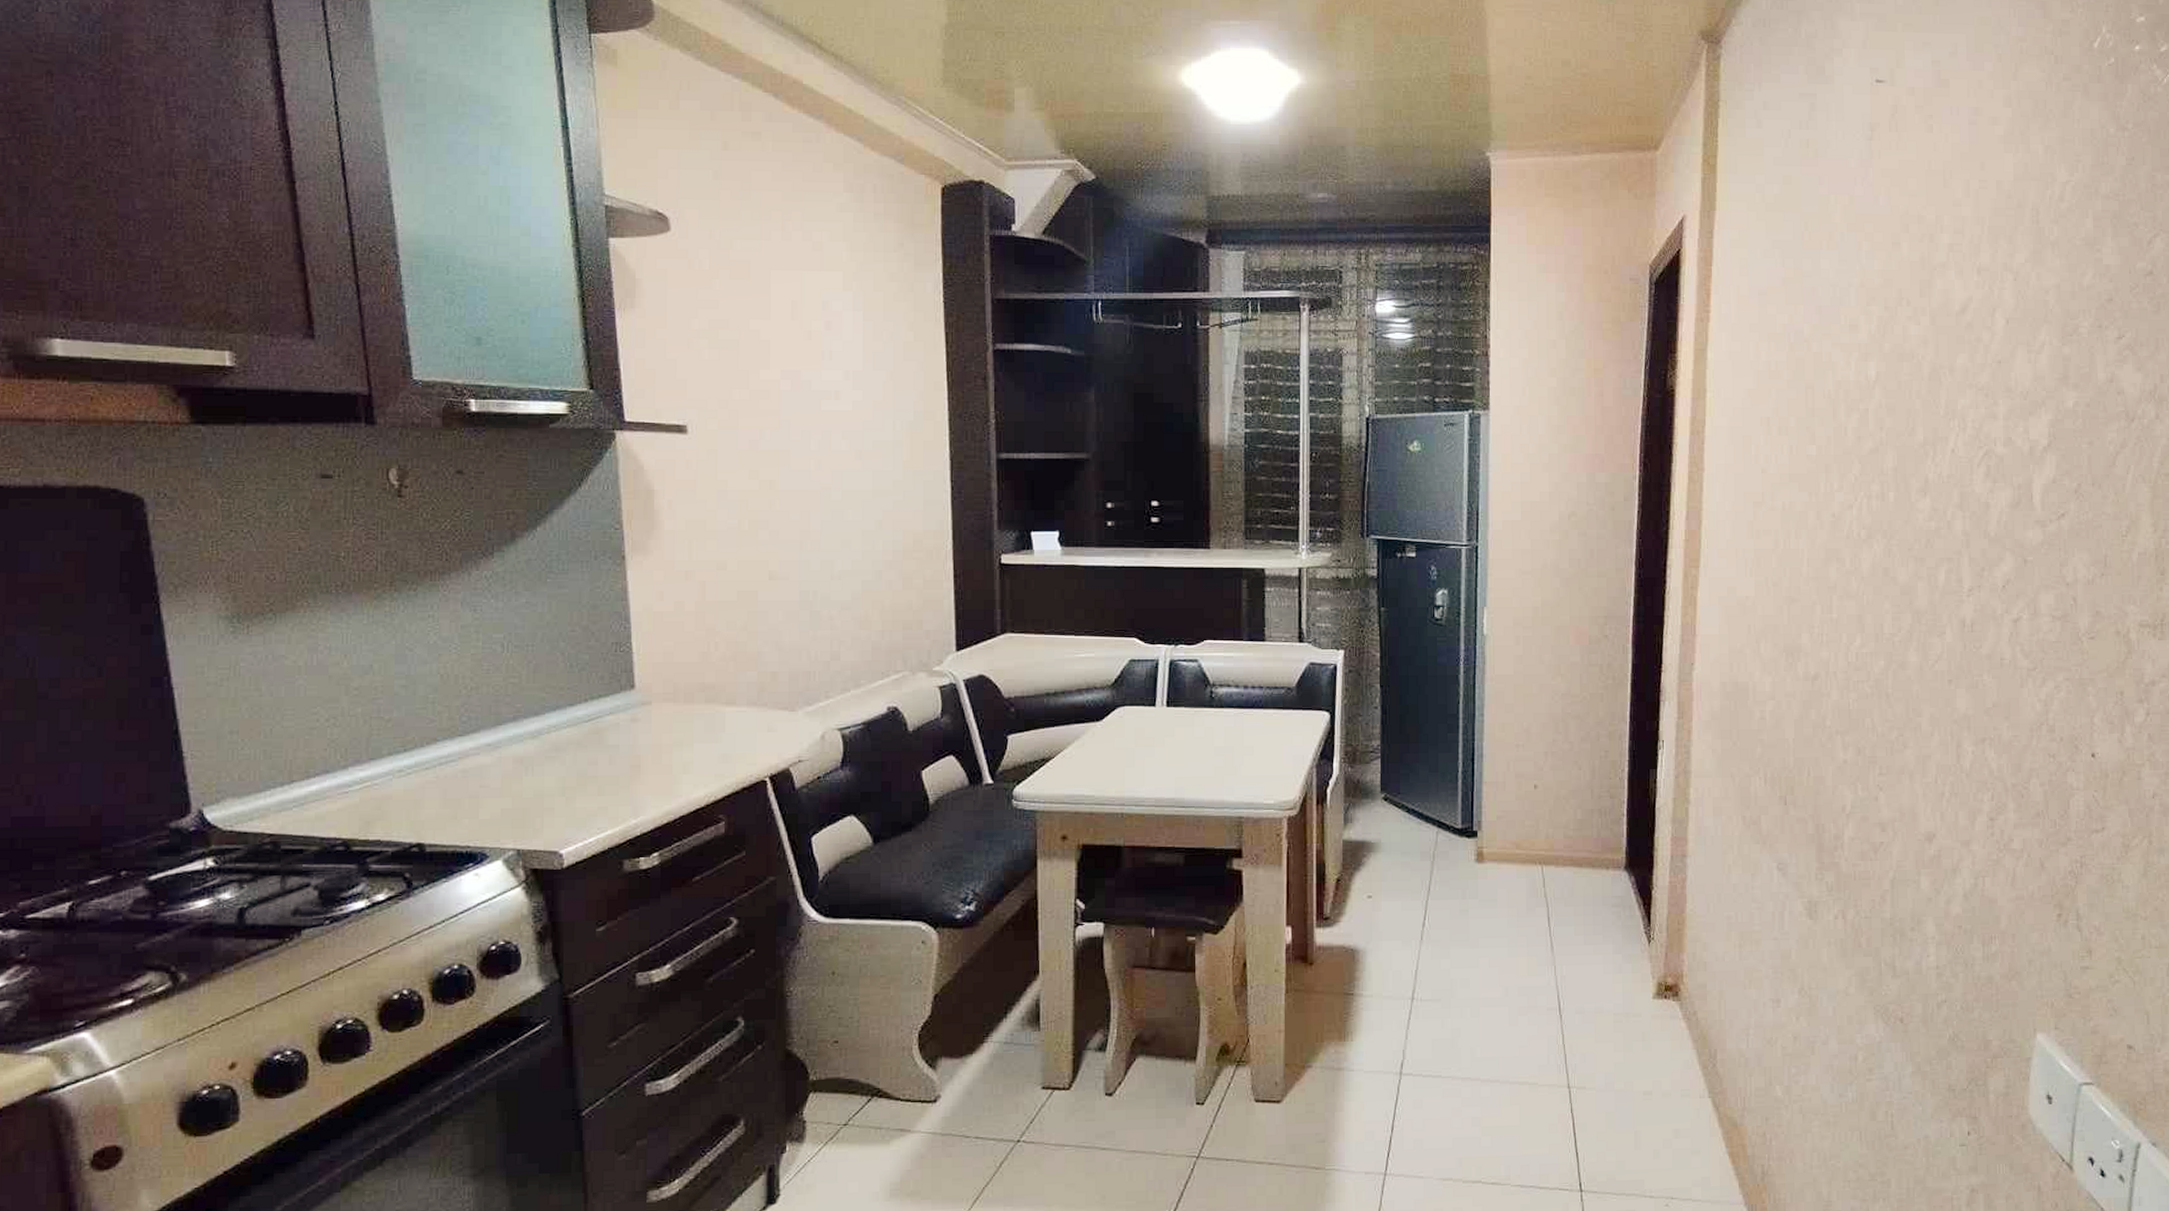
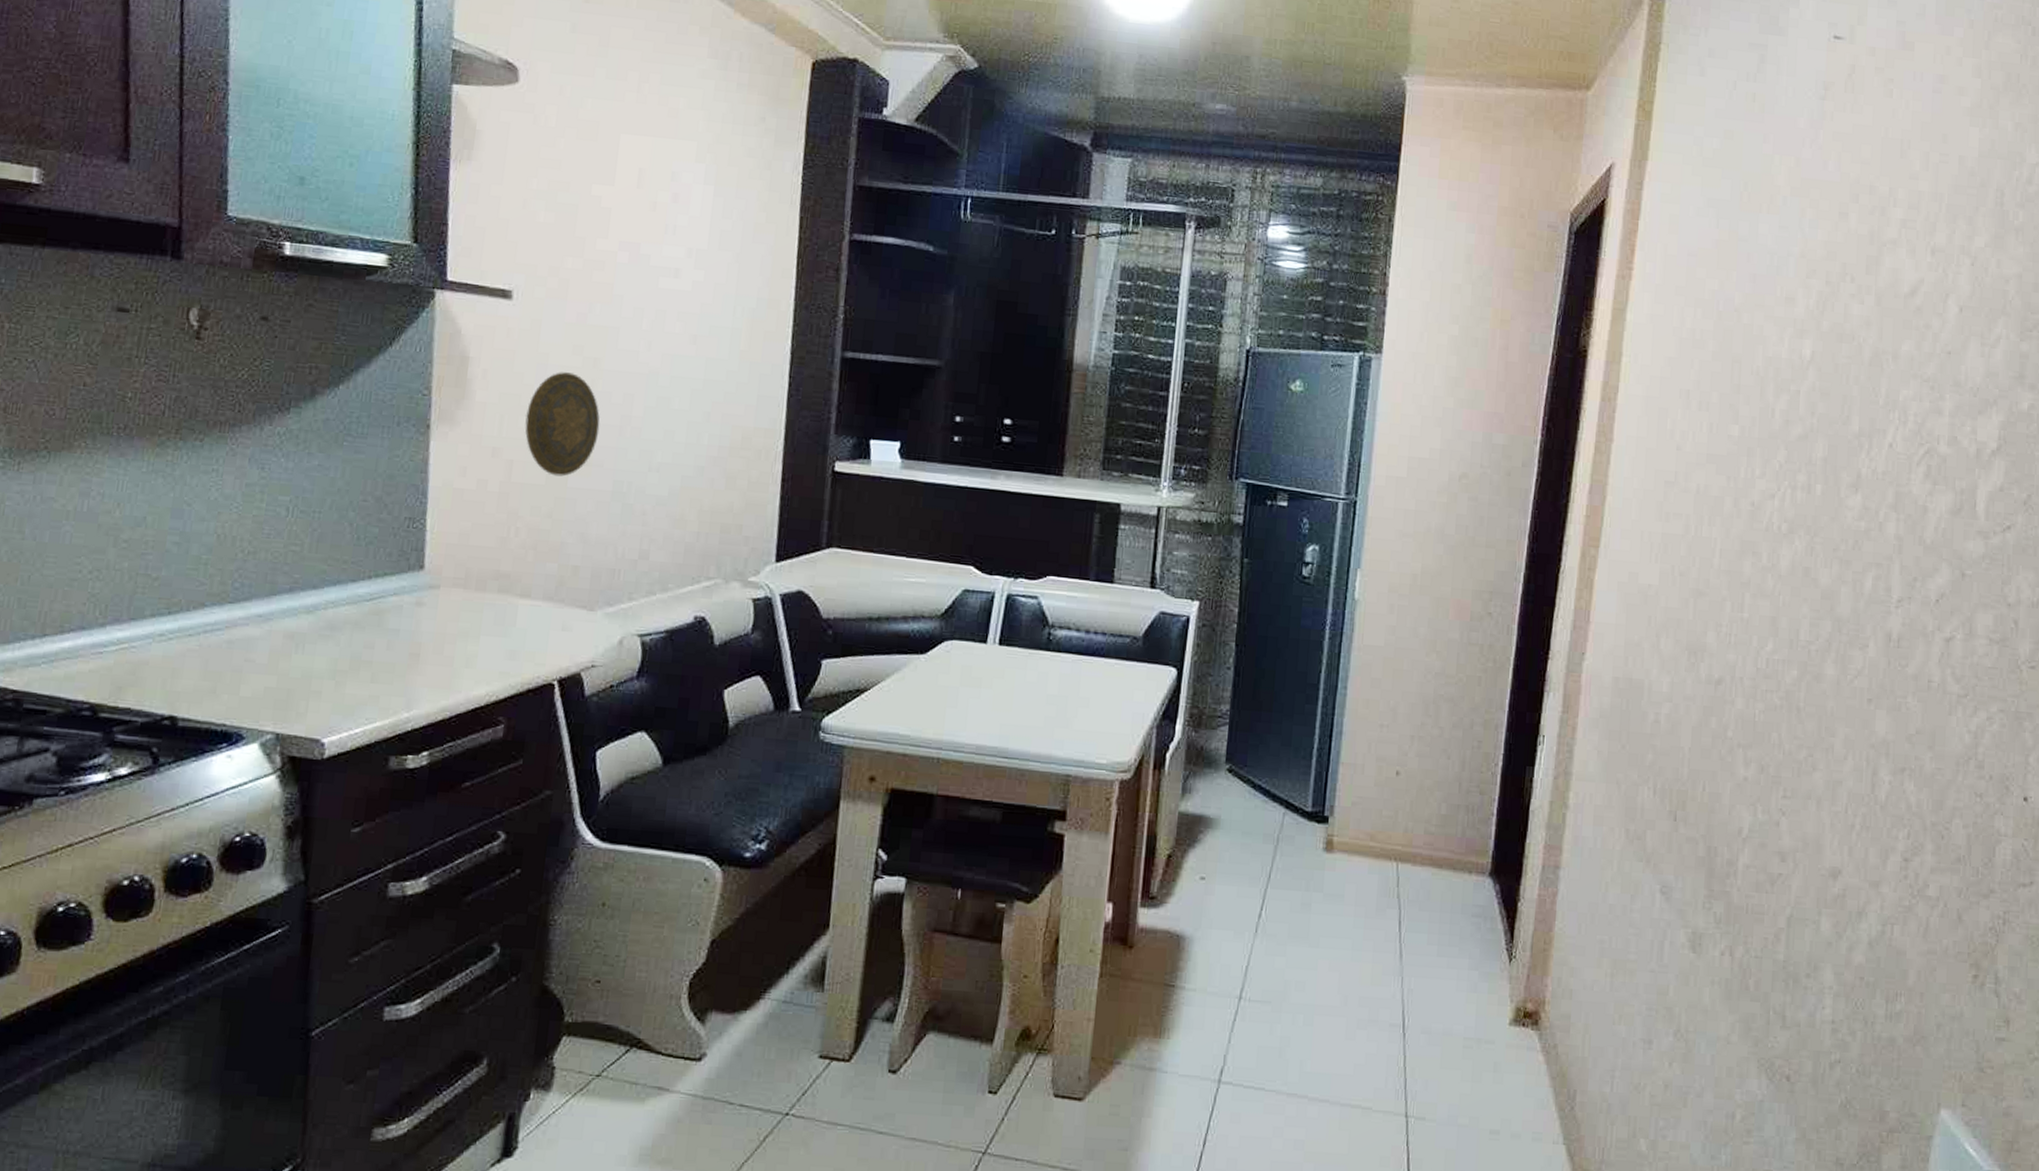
decorative plate: none [713,496,782,592] -> present [525,372,600,477]

